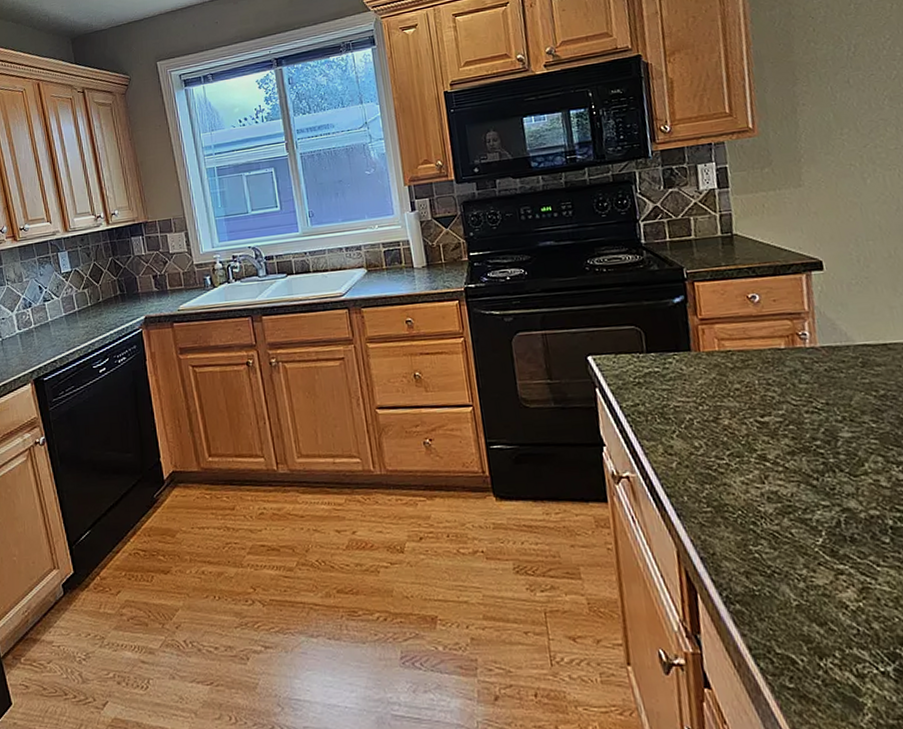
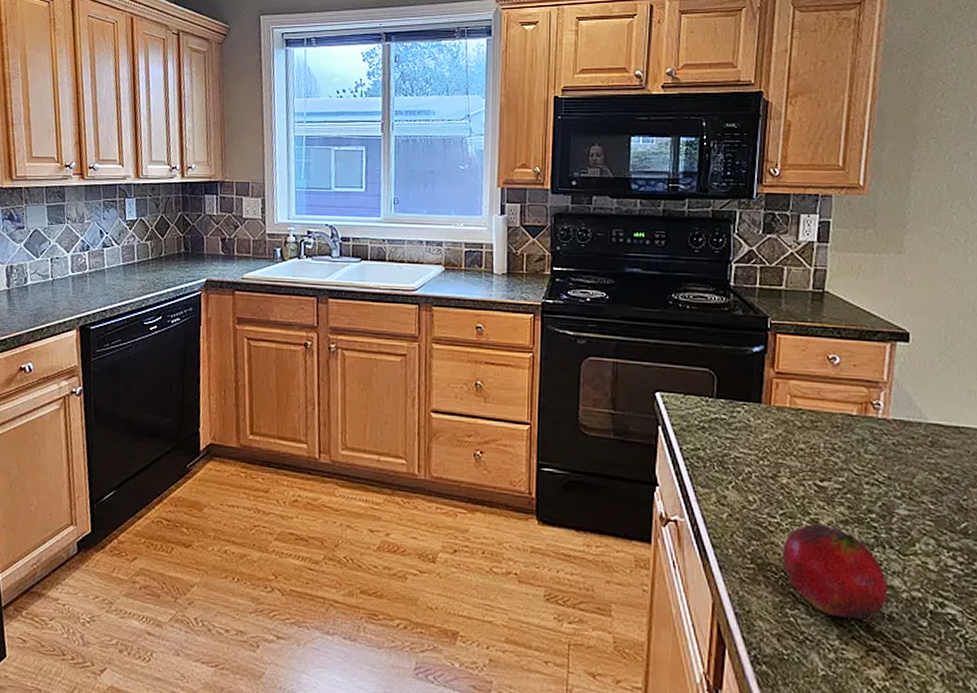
fruit: none [735,459,847,547] -> present [781,524,889,619]

